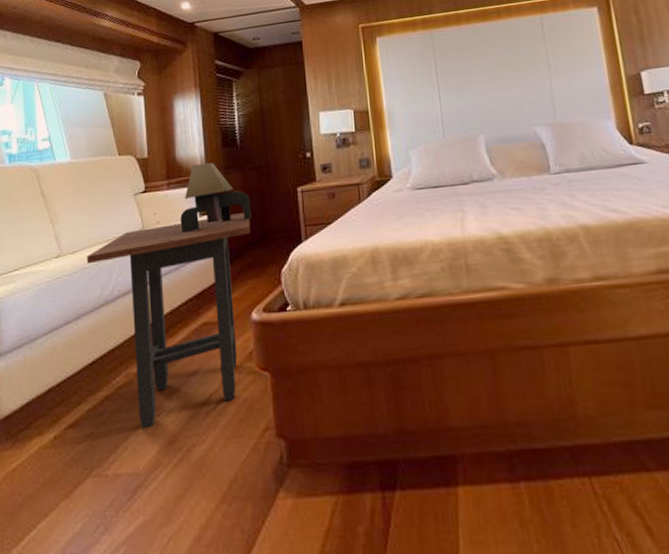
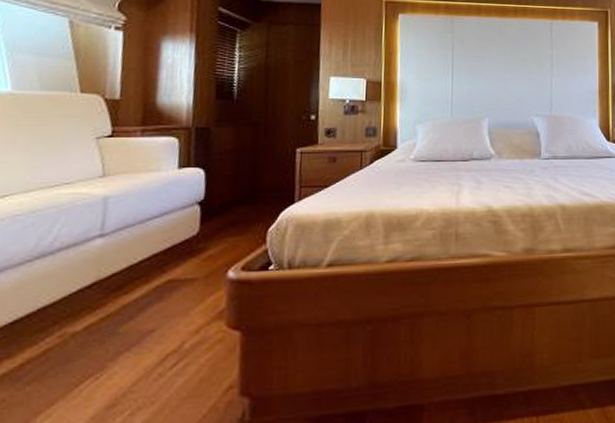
side table: present [87,213,251,429] -> none [20,169,239,394]
table lamp: present [154,162,252,234] -> none [120,112,242,185]

